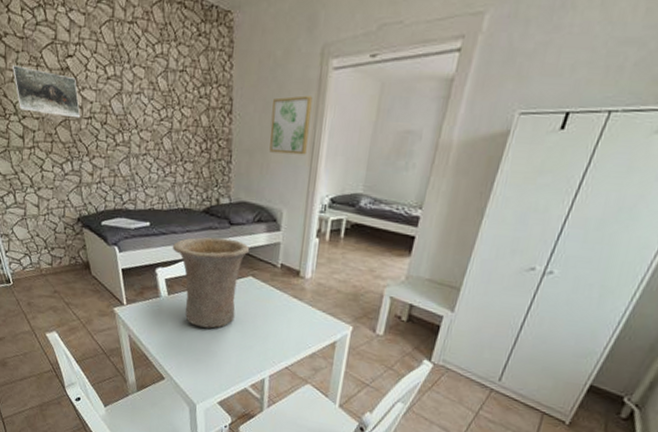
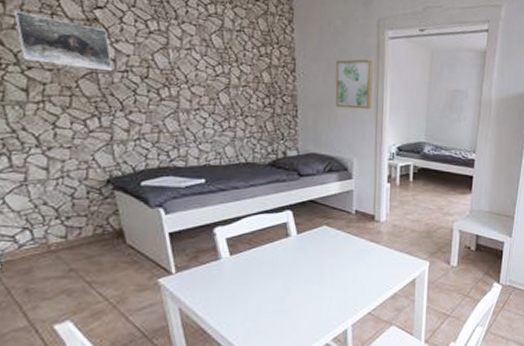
vase: present [172,237,250,329] -> none [233,189,322,285]

